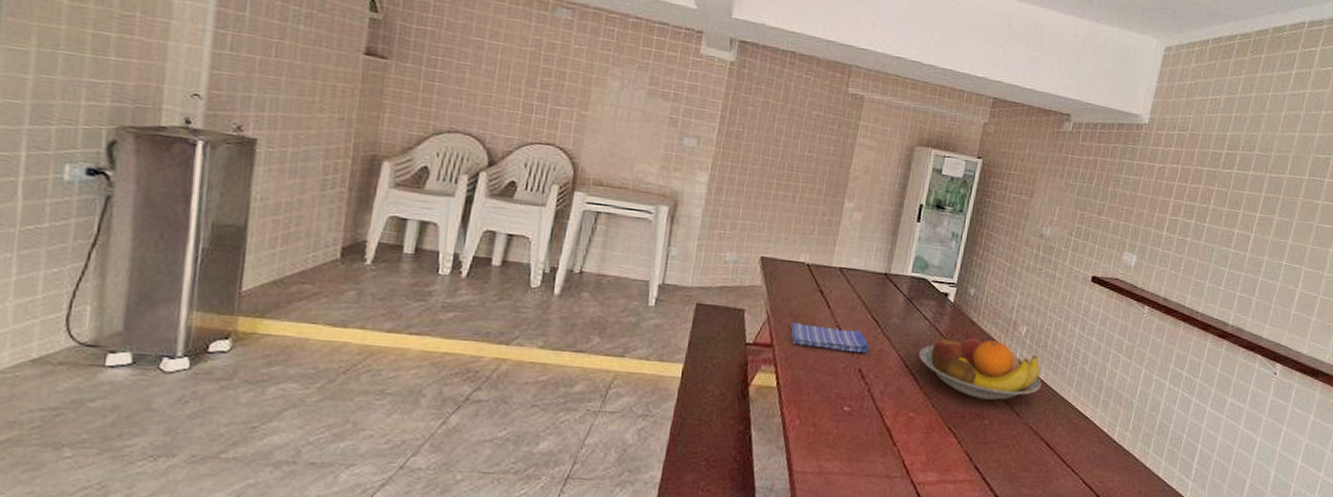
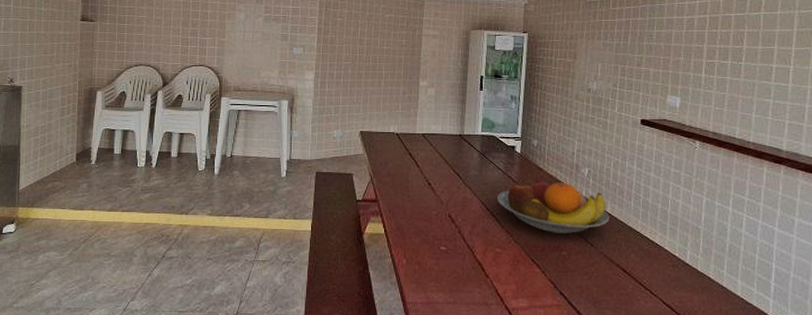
dish towel: present [791,322,870,354] -> none [390,181,455,202]

